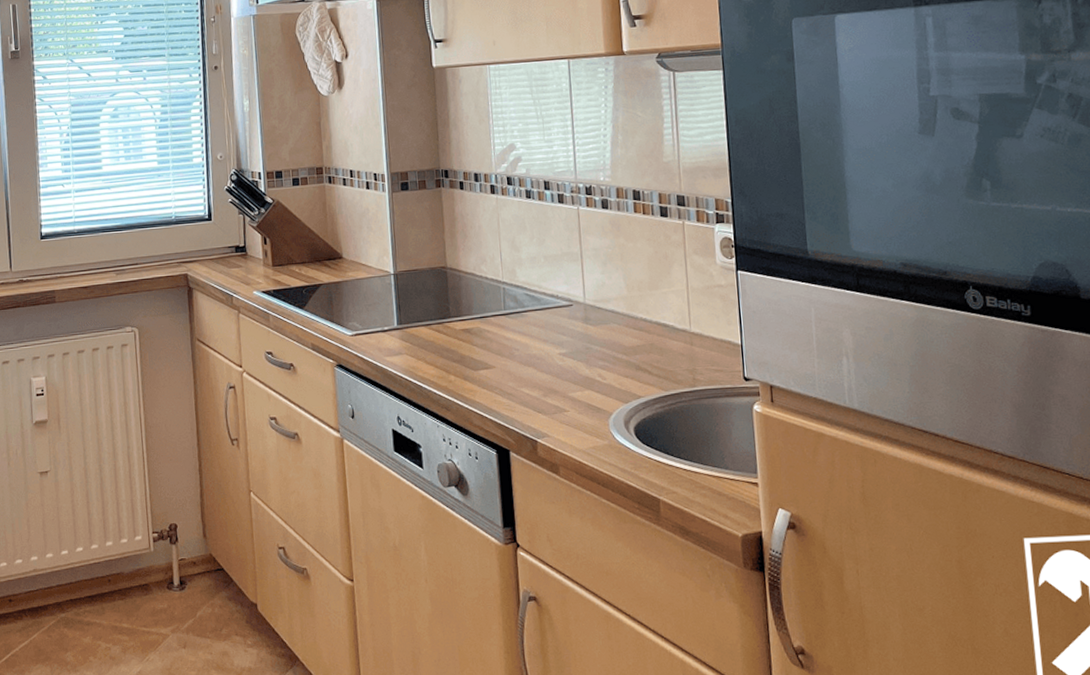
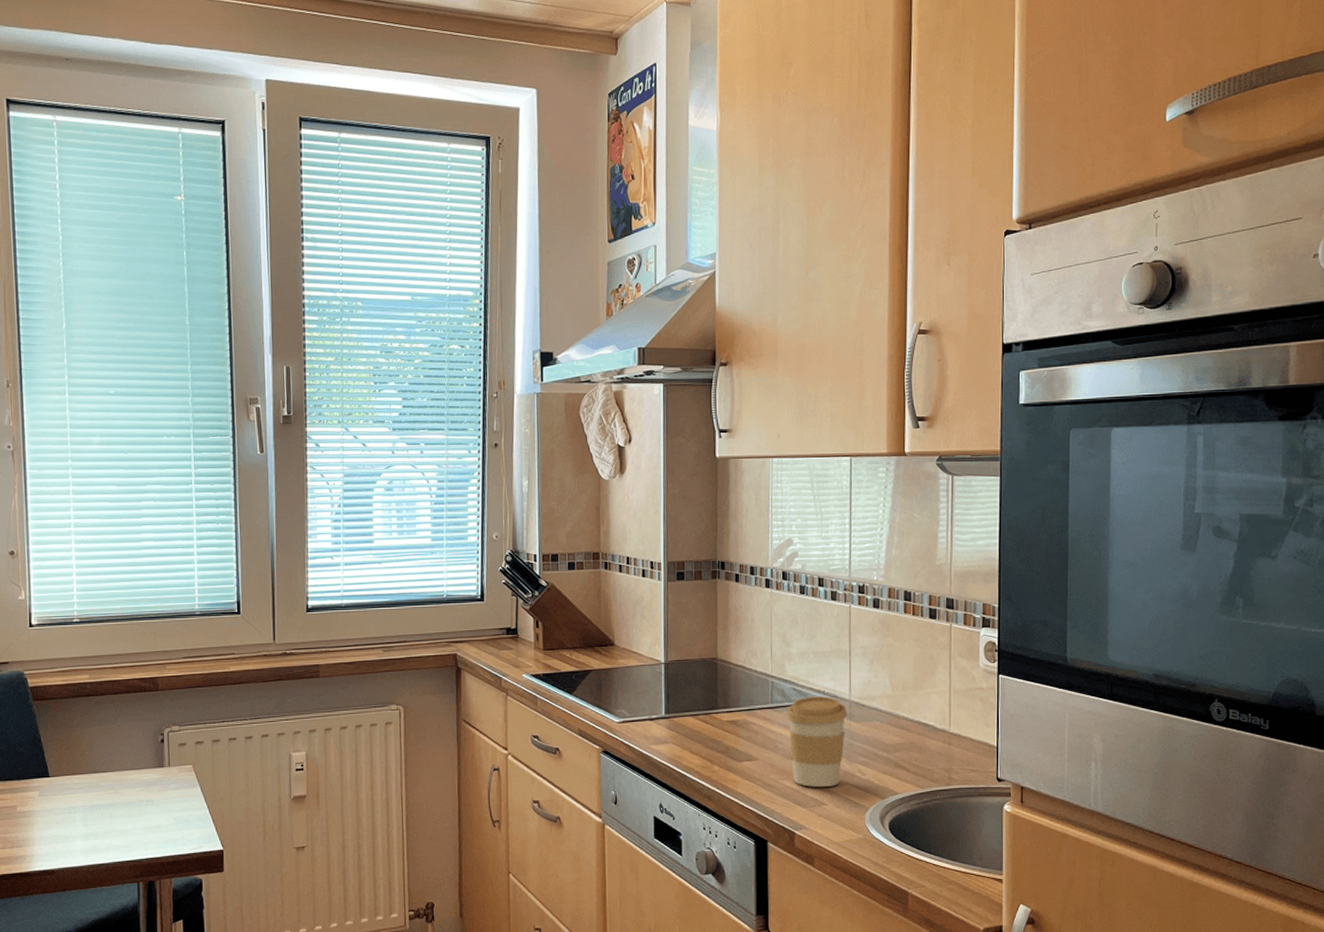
coffee cup: none [520,300,584,395] -> present [787,696,848,788]

